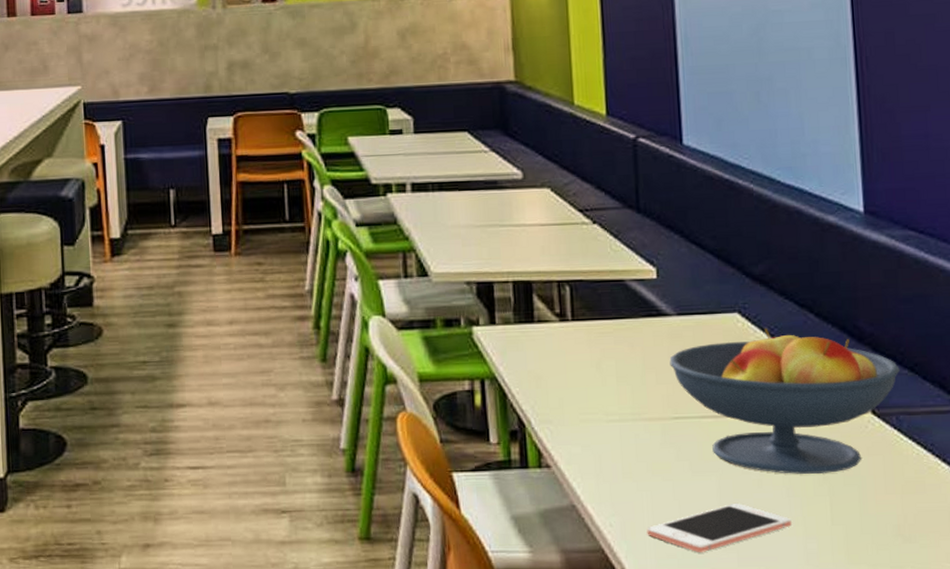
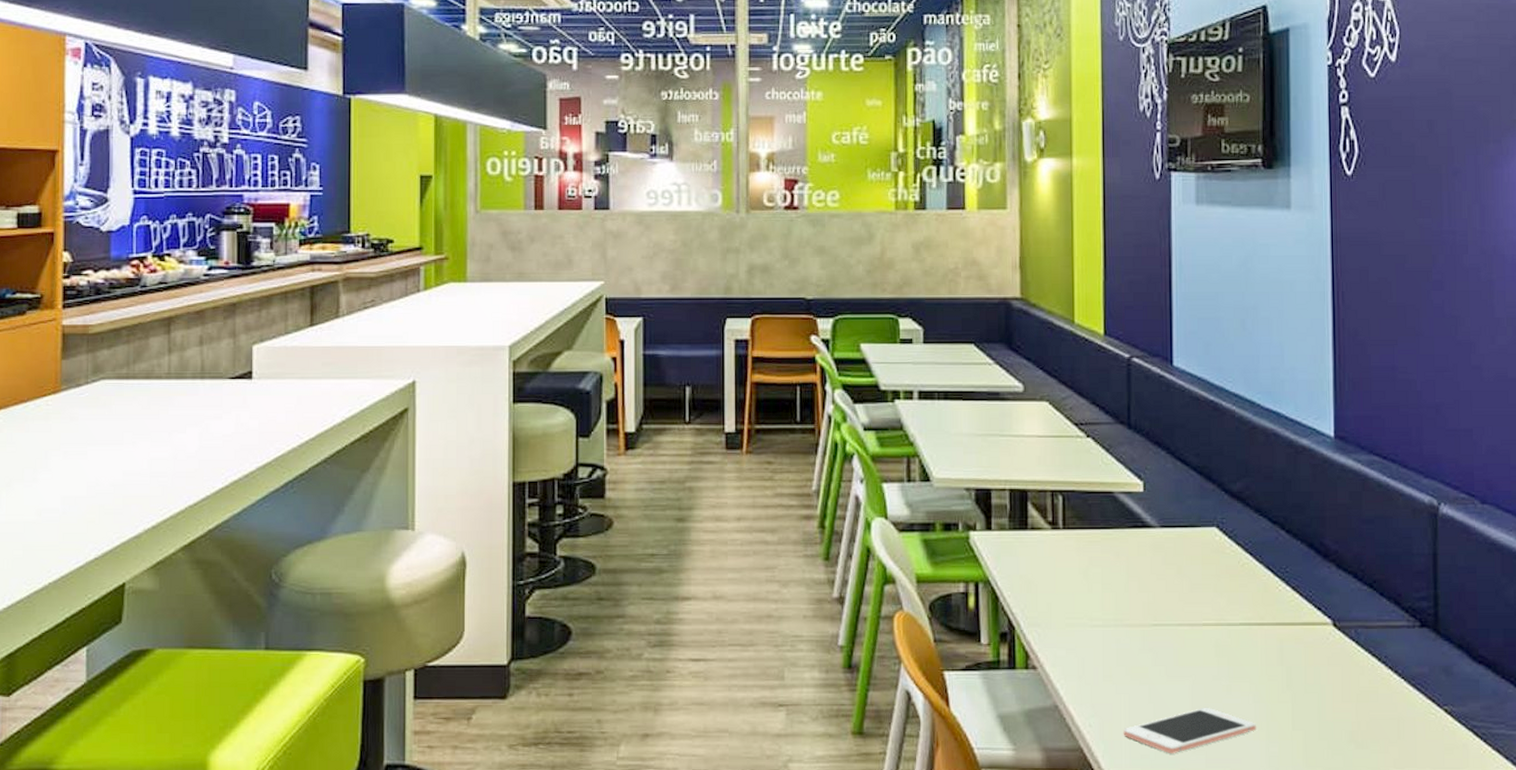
fruit bowl: present [669,328,900,474] -> none [1151,542,1360,681]

